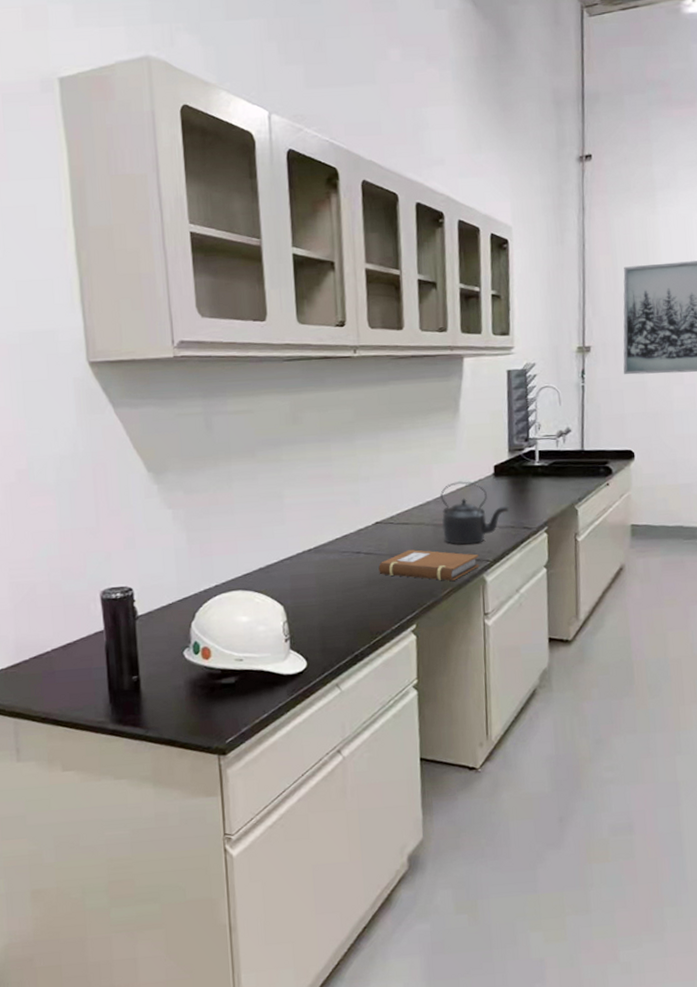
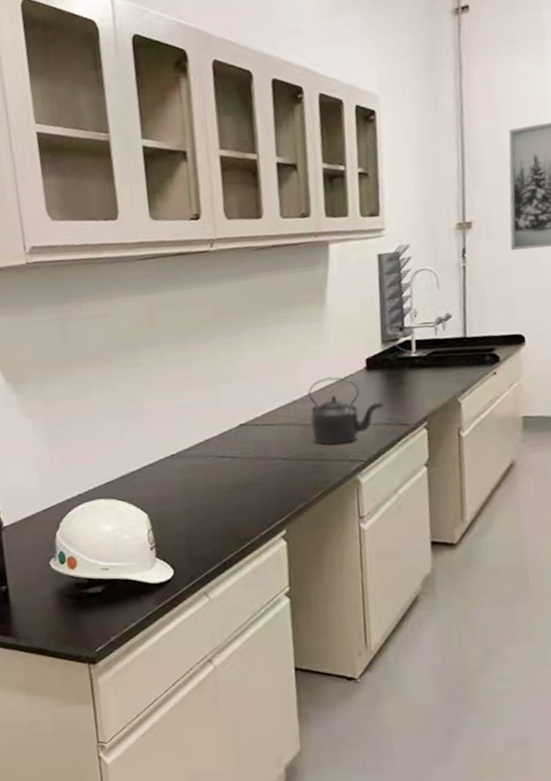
notebook: present [378,550,479,581] -> none [244,452,353,483]

